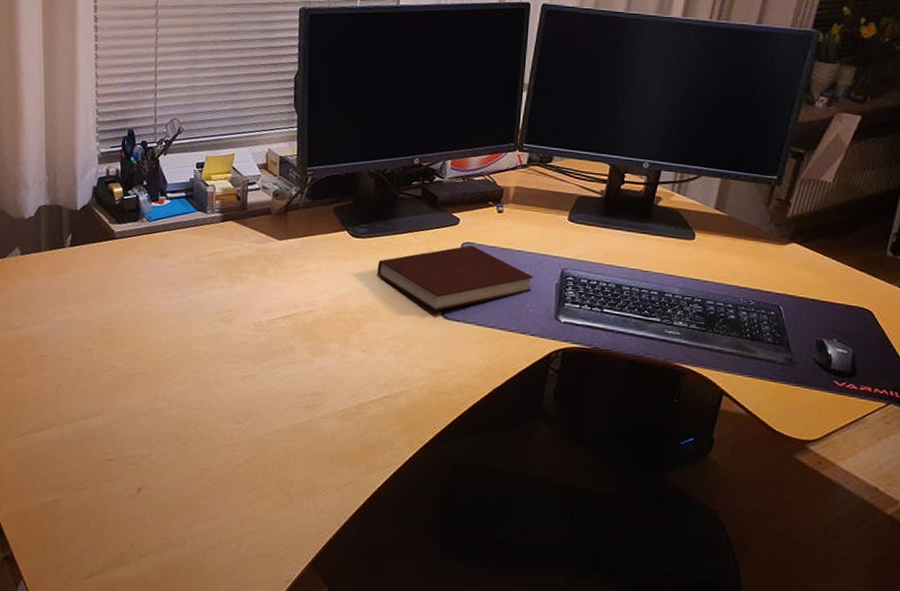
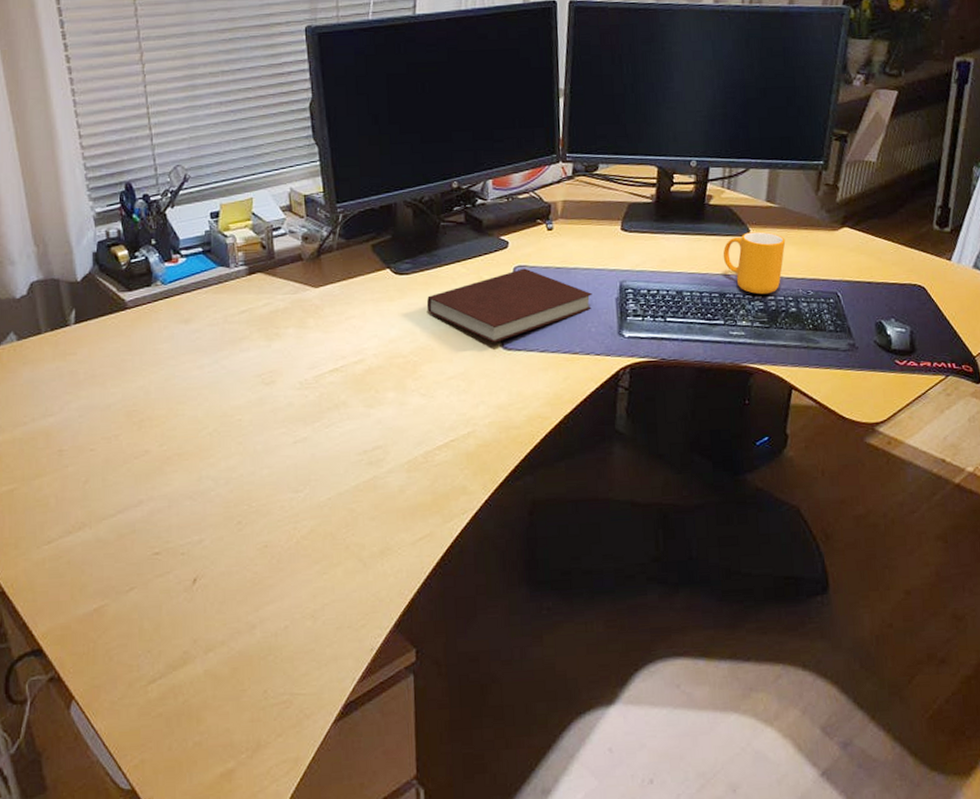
mug: none [666,236,731,299] -> present [722,231,786,295]

